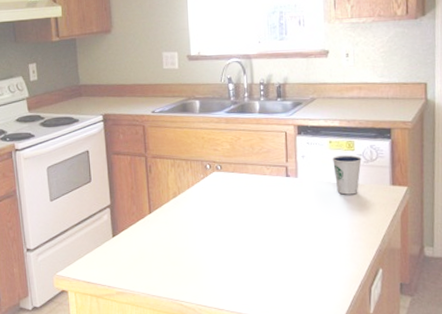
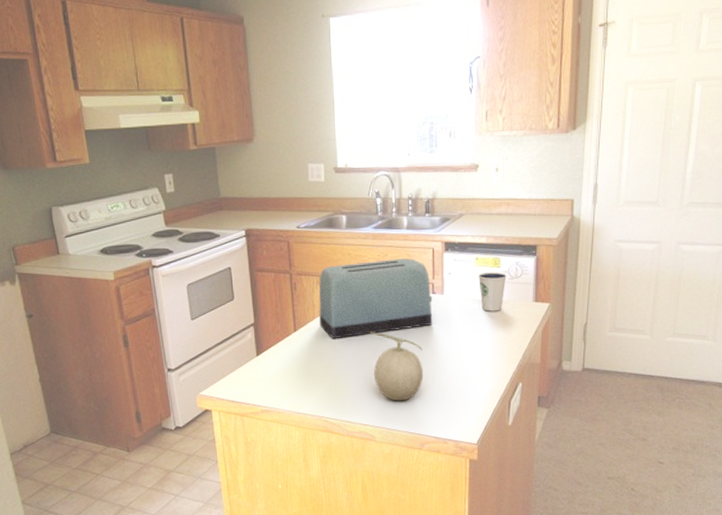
toaster: none [173,142,288,221] -> present [319,258,433,338]
fruit: none [225,214,279,286] -> present [370,331,424,401]

